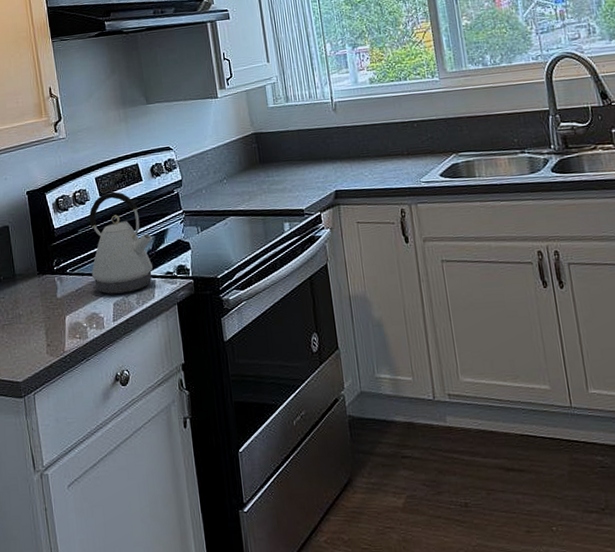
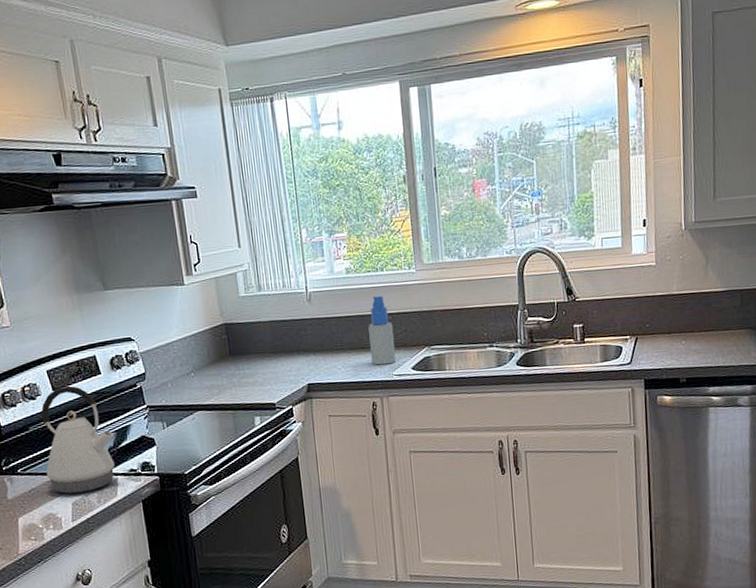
spray bottle: none [394,103,423,172] -> present [368,295,396,365]

